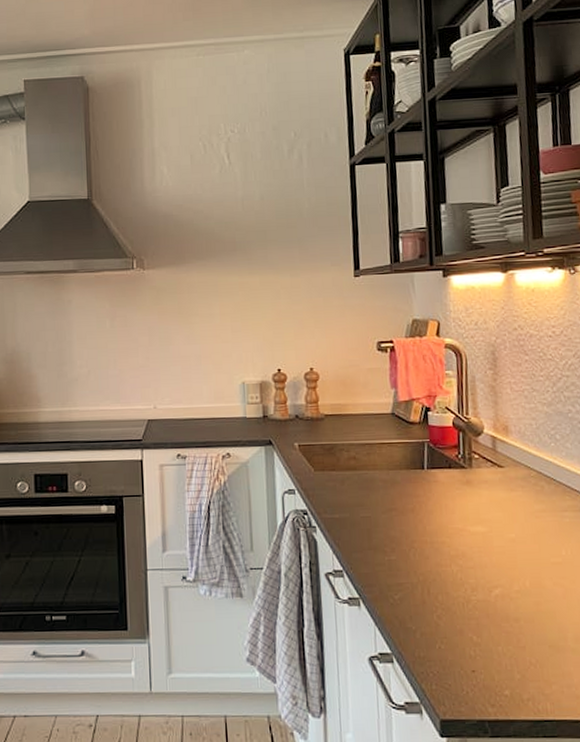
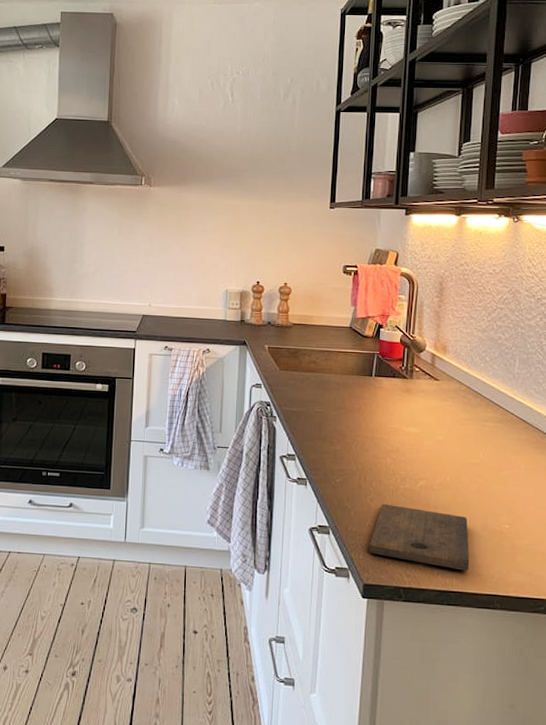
cutting board: none [442,620,565,694] -> present [369,503,470,571]

